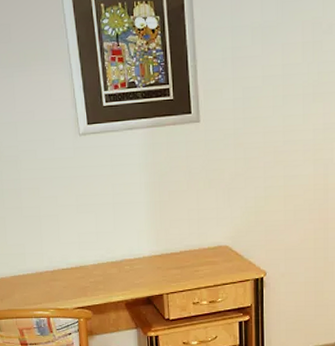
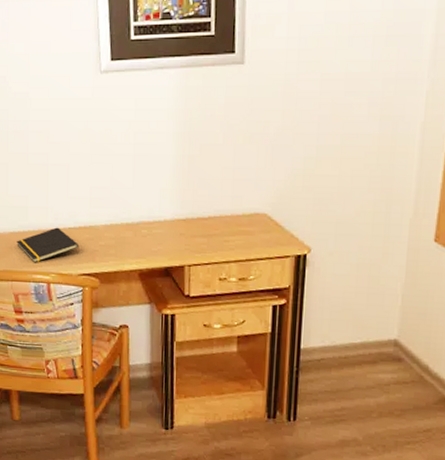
notepad: none [18,269,72,301] -> present [17,227,78,263]

